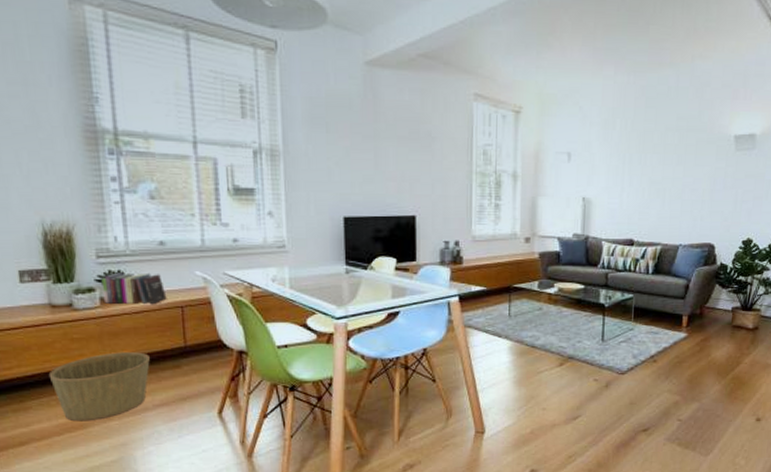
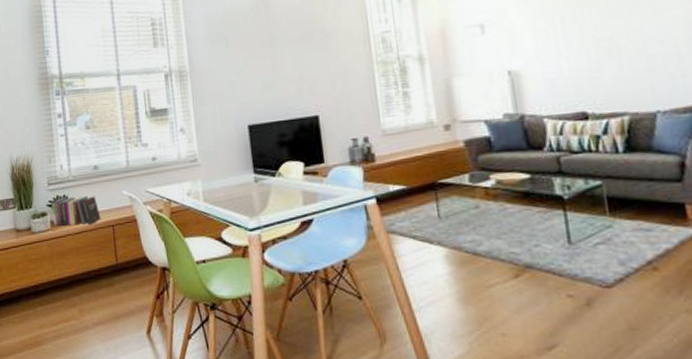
basket: present [48,352,150,422] -> none [14,271,89,339]

